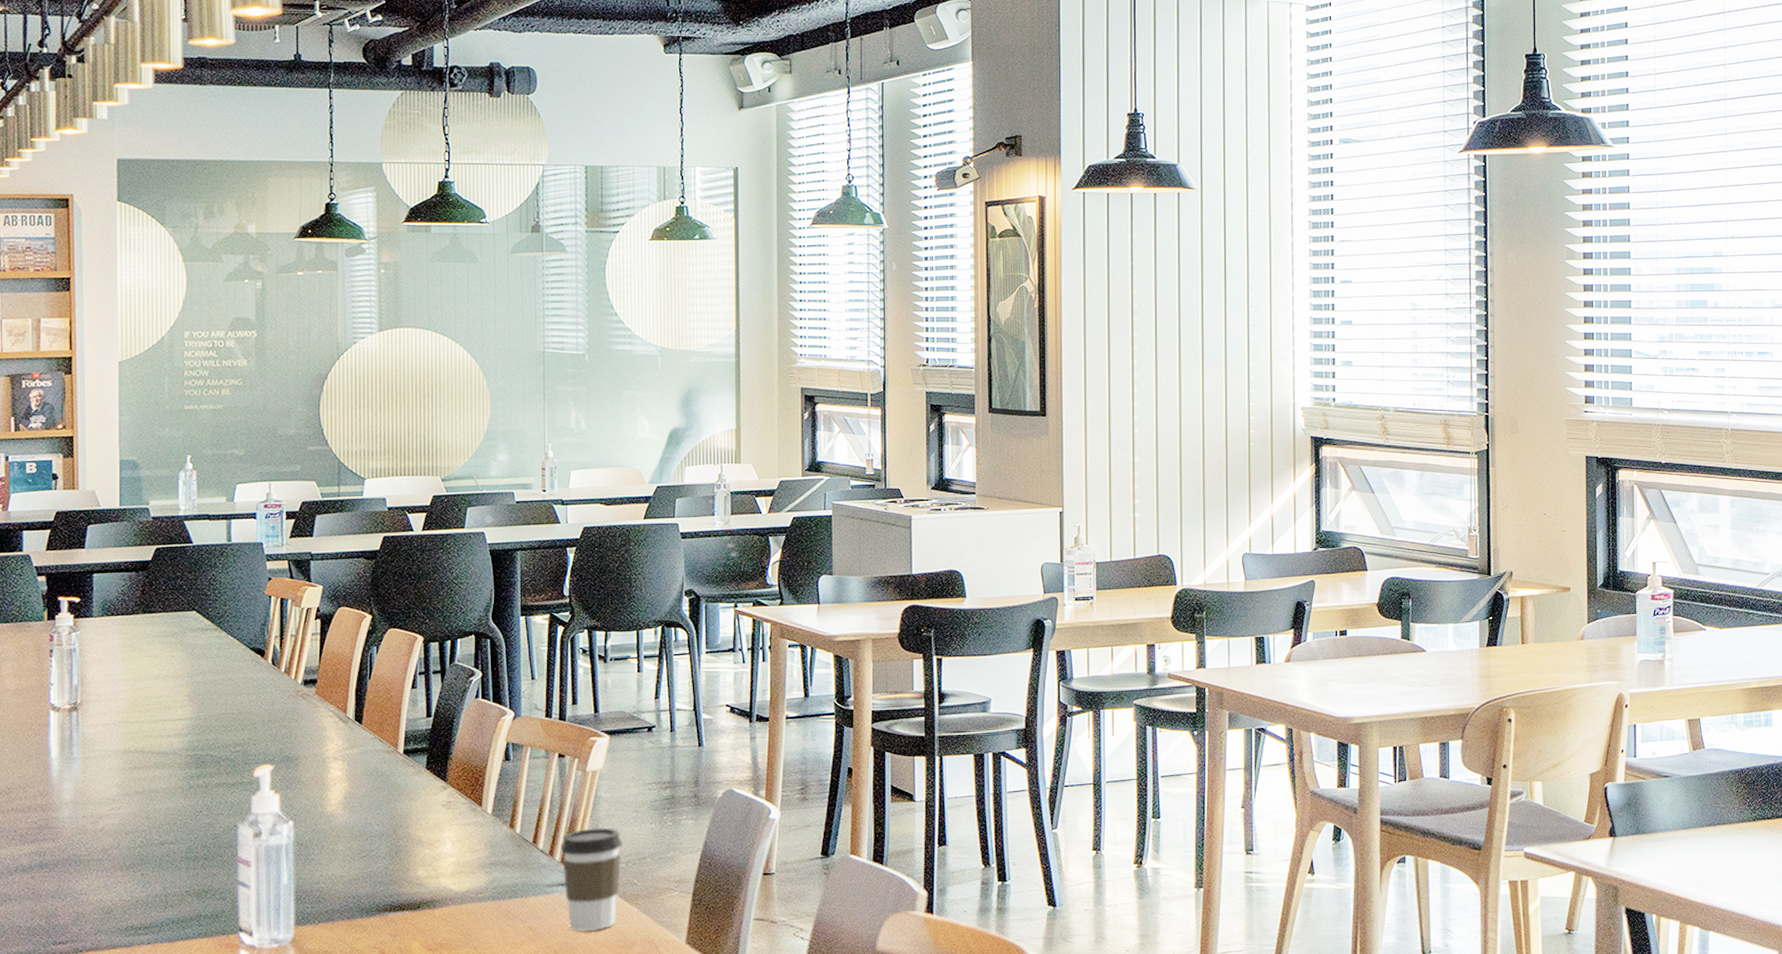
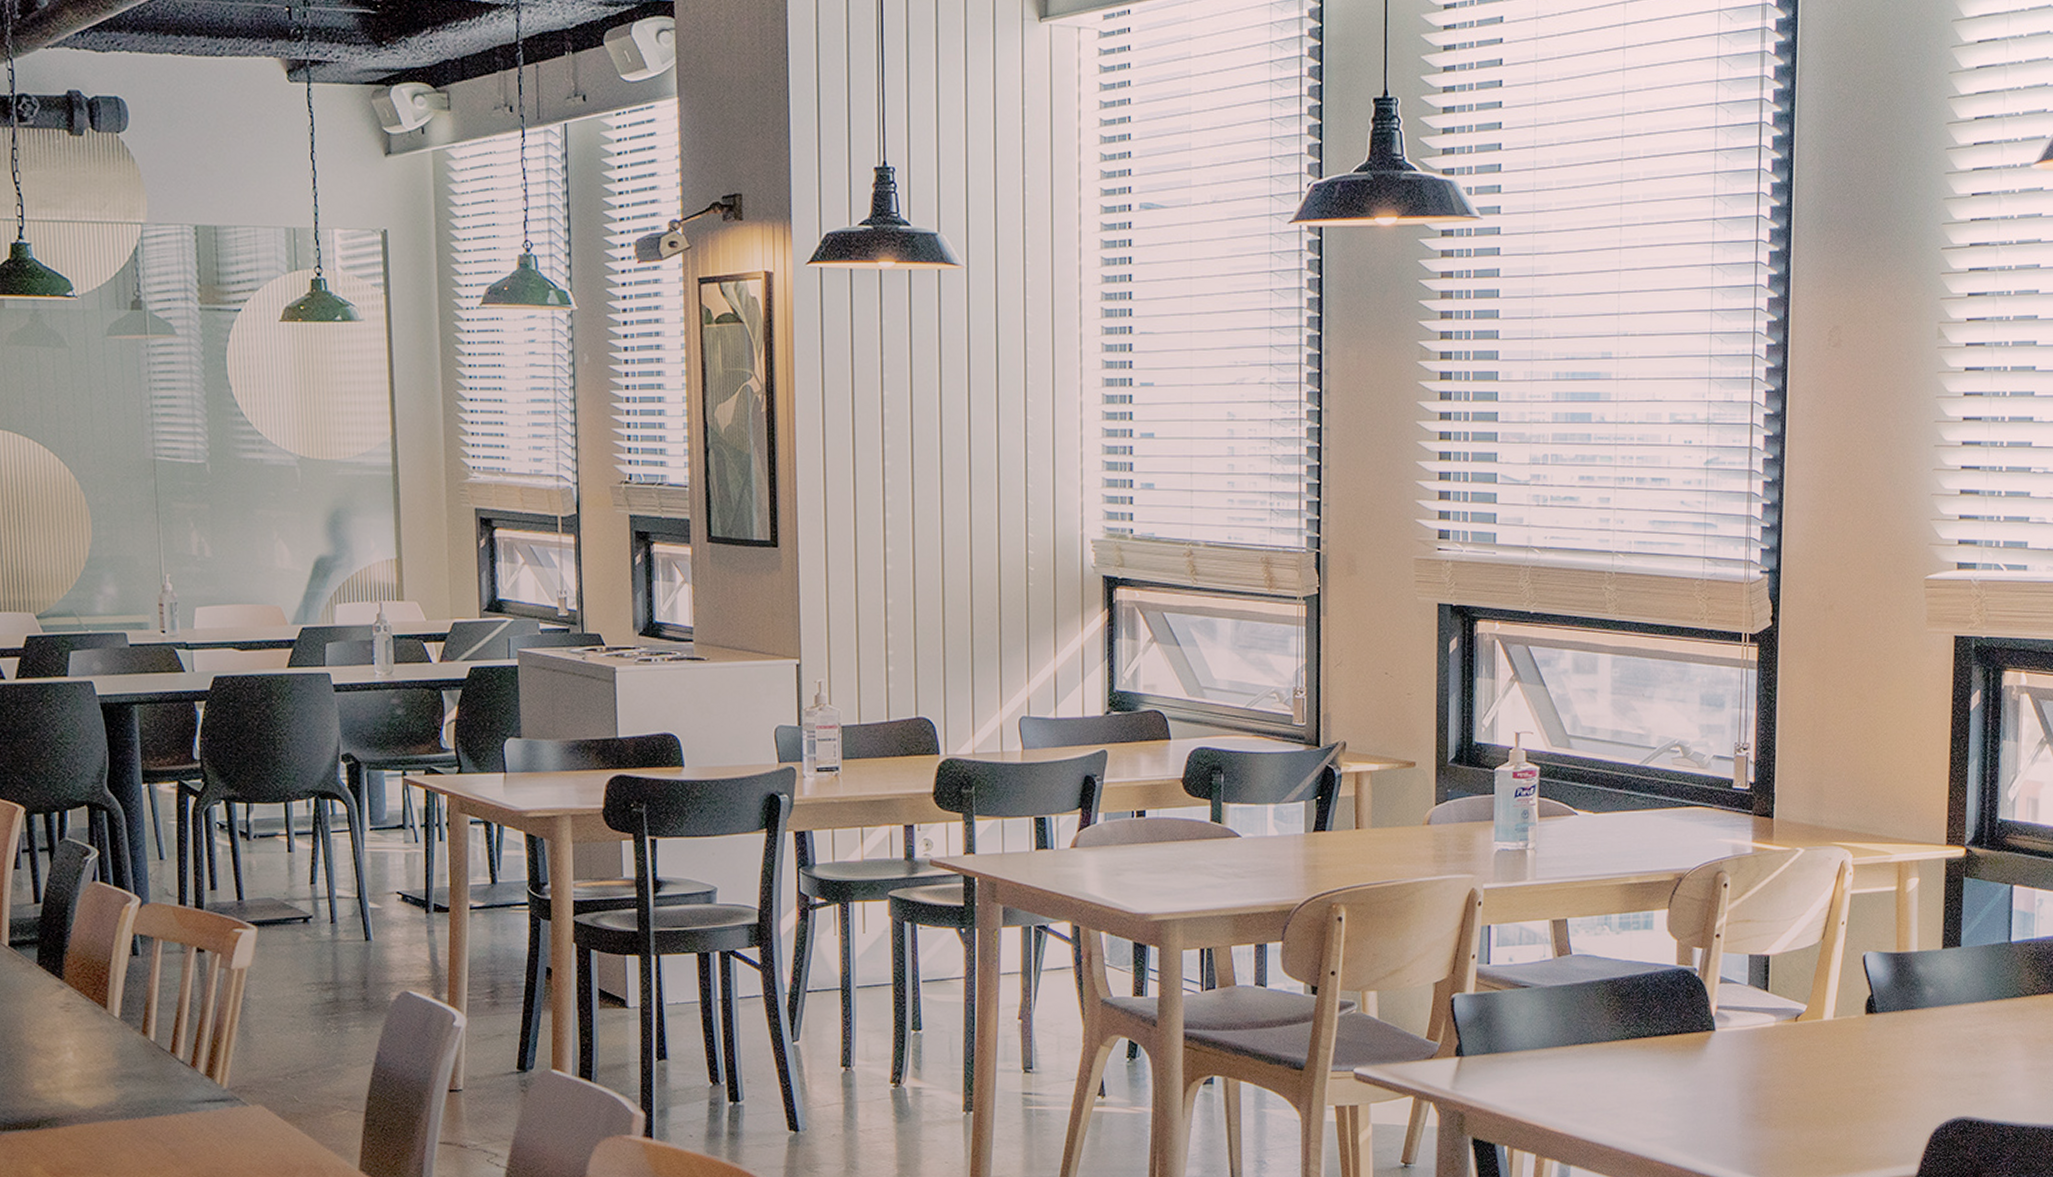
coffee cup: present [561,827,623,932] -> none [205,1035,279,1156]

